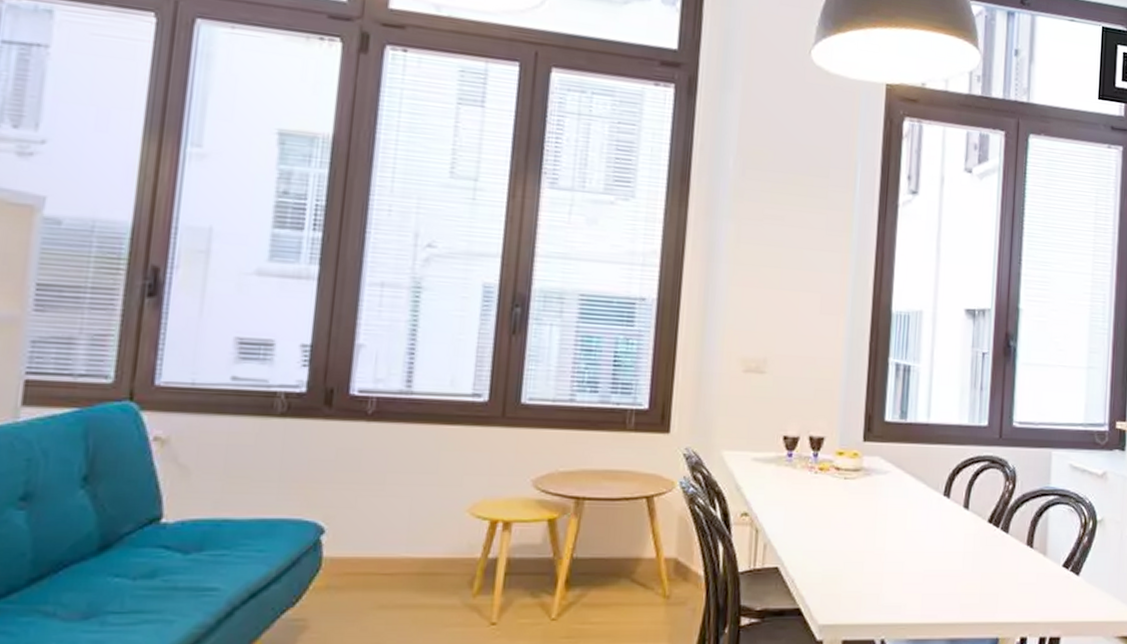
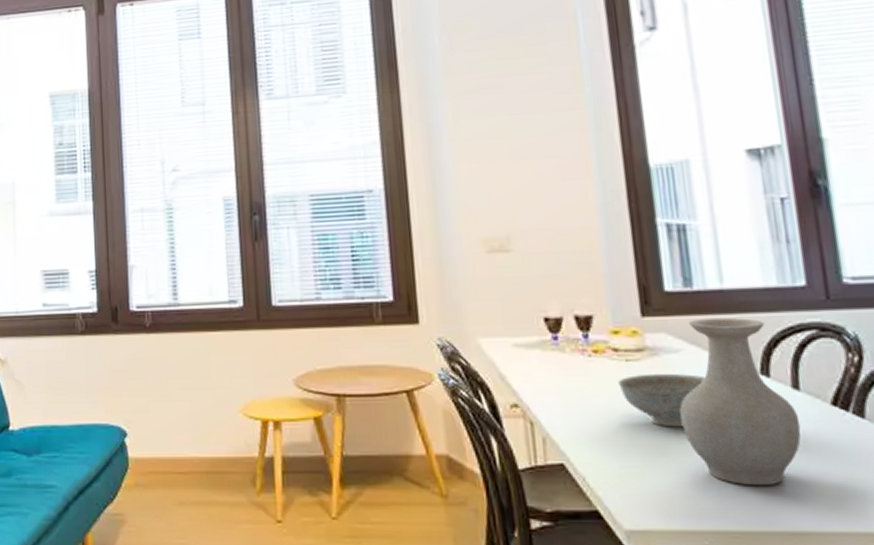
decorative bowl: none [835,491,903,537] -> present [618,373,706,428]
vase: none [878,446,965,587] -> present [680,317,801,486]

